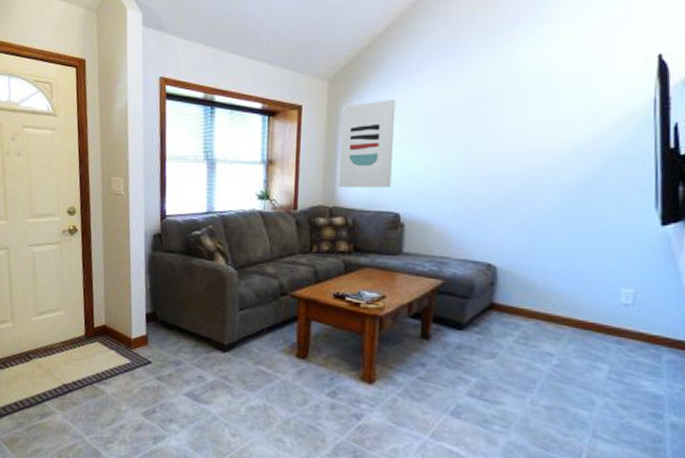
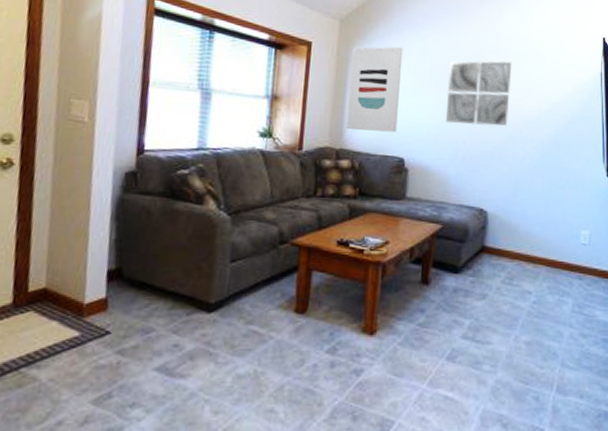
wall art: none [445,99,528,175] -> present [445,60,512,126]

